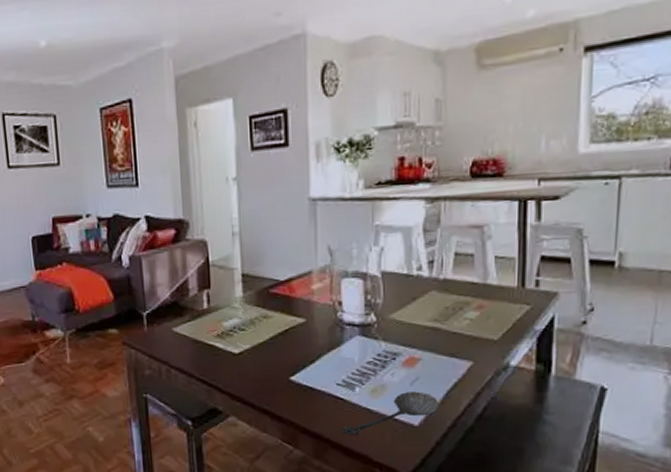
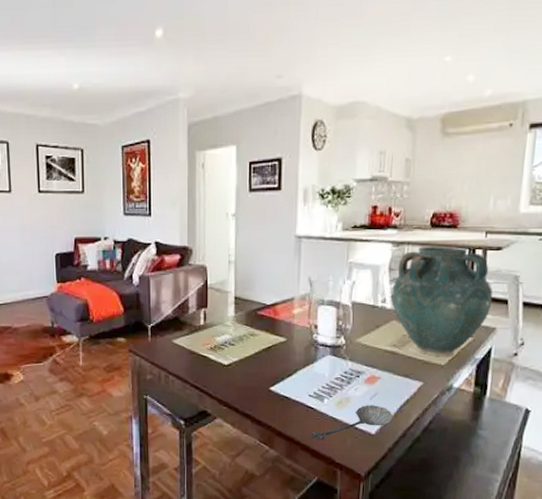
vase: none [428,198,552,331] -> present [391,246,493,357]

